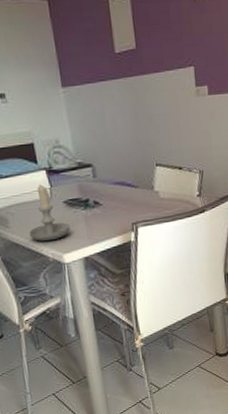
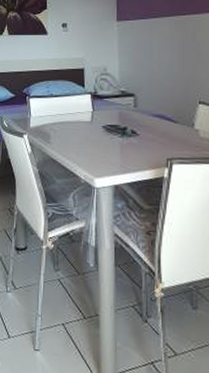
candle: present [29,184,70,241] -> none [66,107,105,163]

